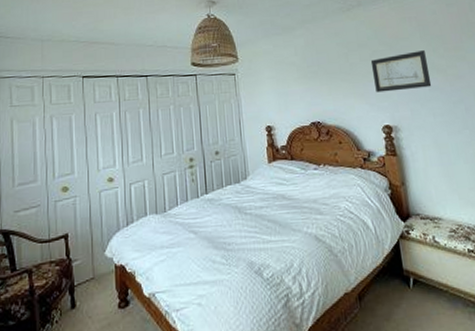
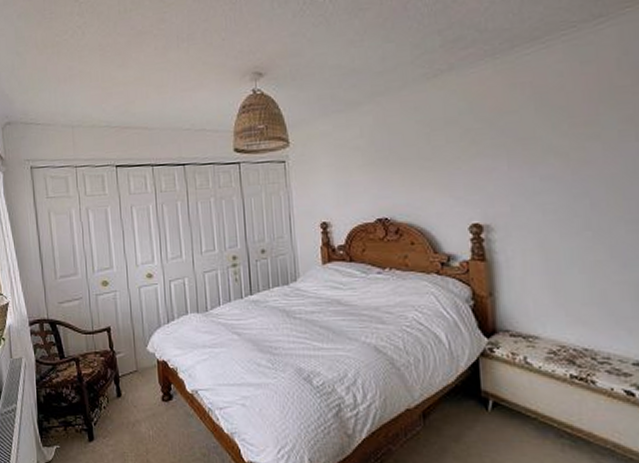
wall art: present [370,50,432,93] -> none [460,127,545,183]

